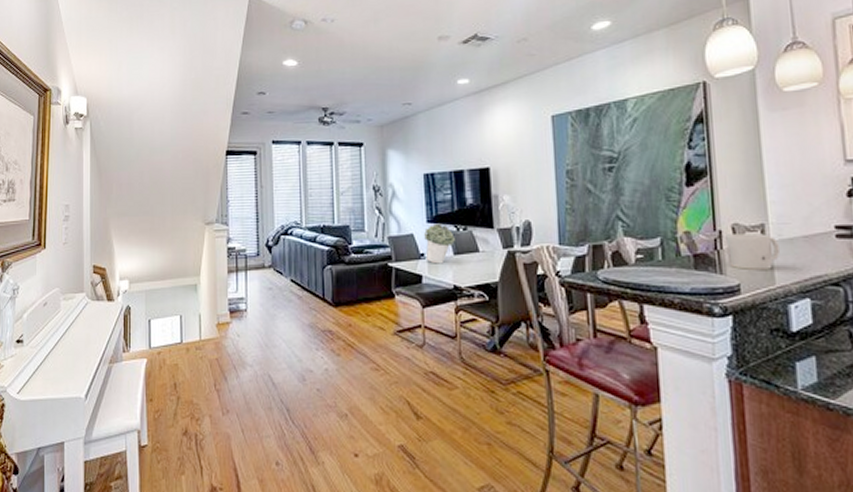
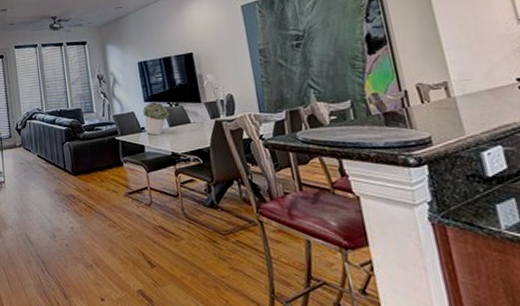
mug: present [725,233,781,270] -> none [411,90,467,124]

